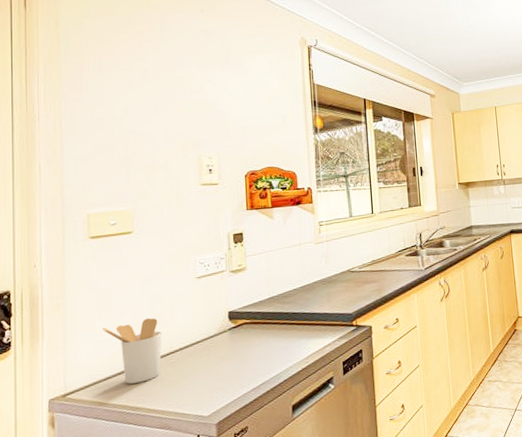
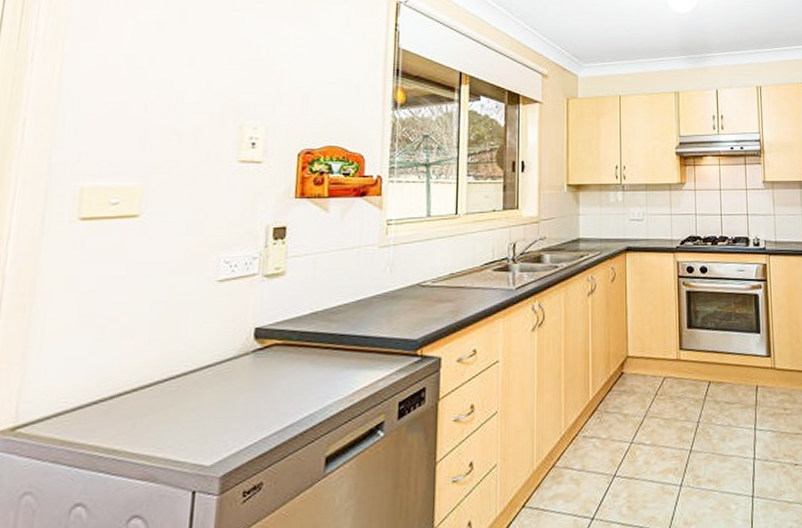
utensil holder: present [102,318,162,384] -> none [79,329,162,417]

